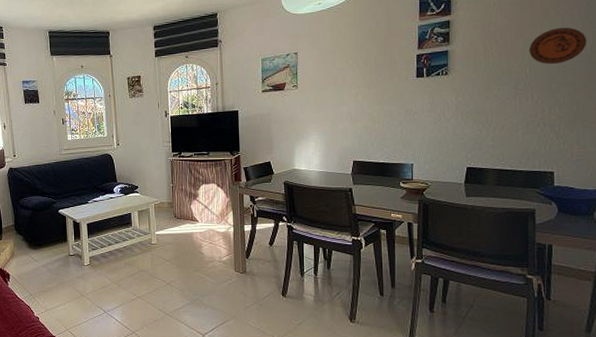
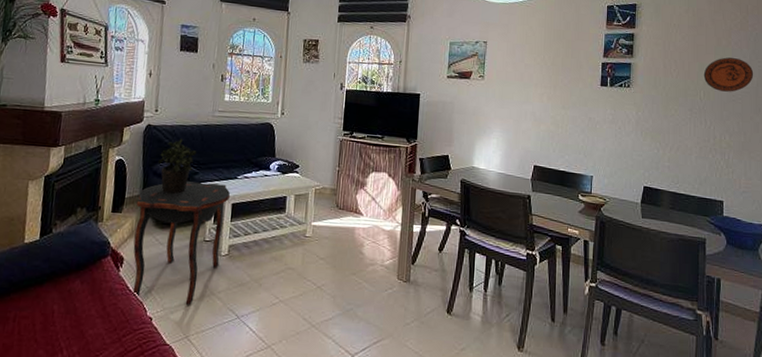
side table: none [12,209,84,305] -> present [133,181,230,305]
potted plant: none [23,176,52,221] -> present [158,139,197,194]

